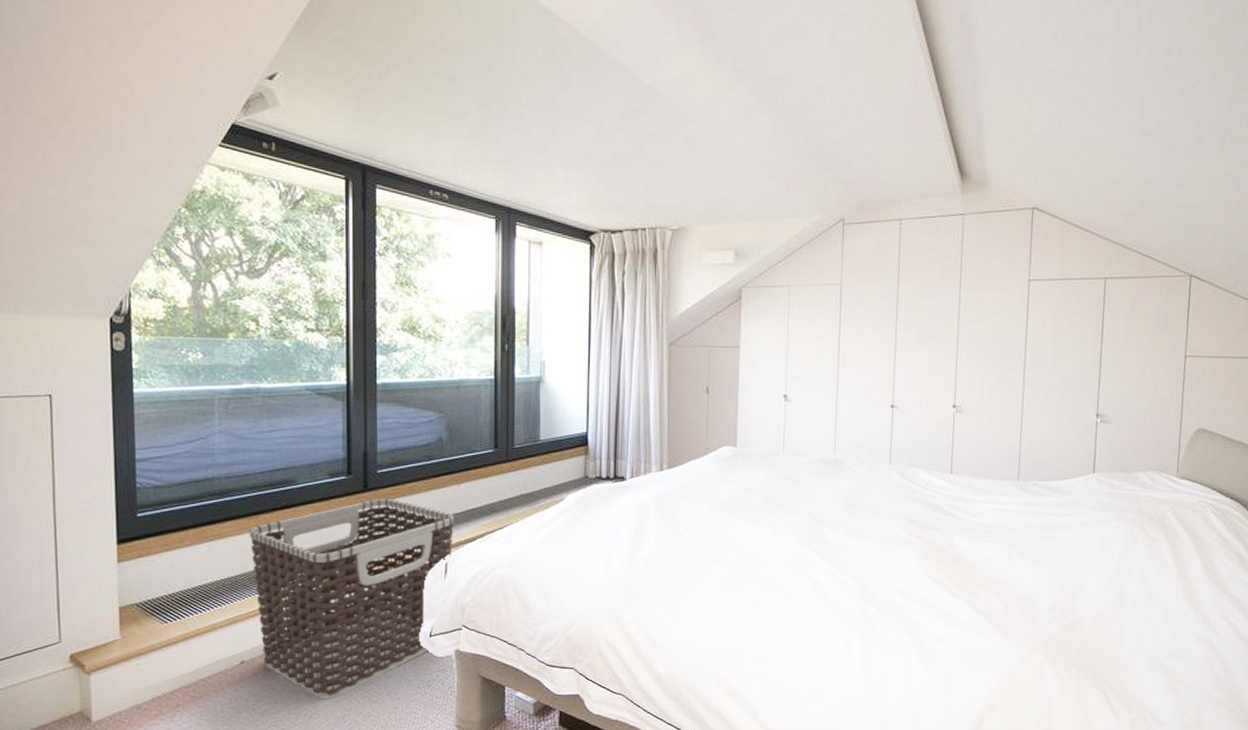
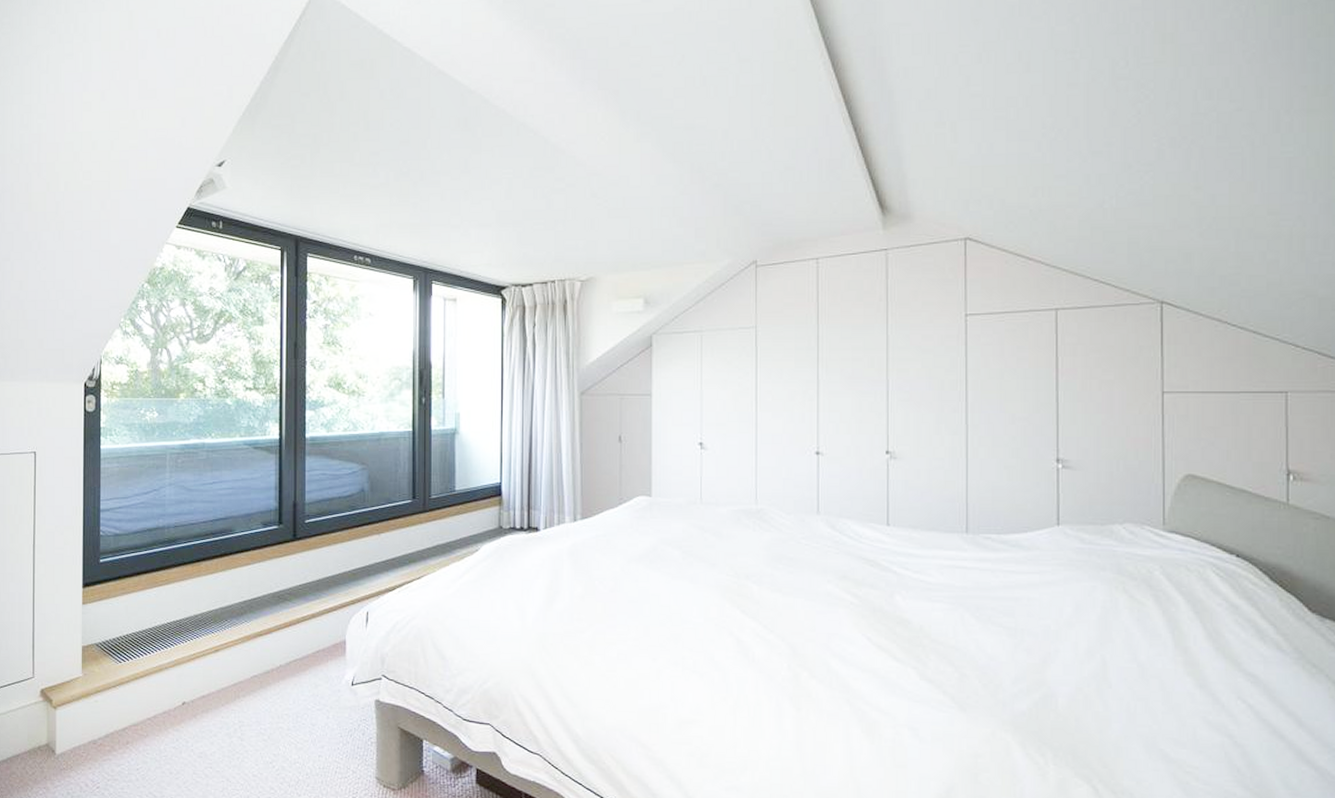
clothes hamper: present [249,498,455,699] -> none [192,547,376,744]

